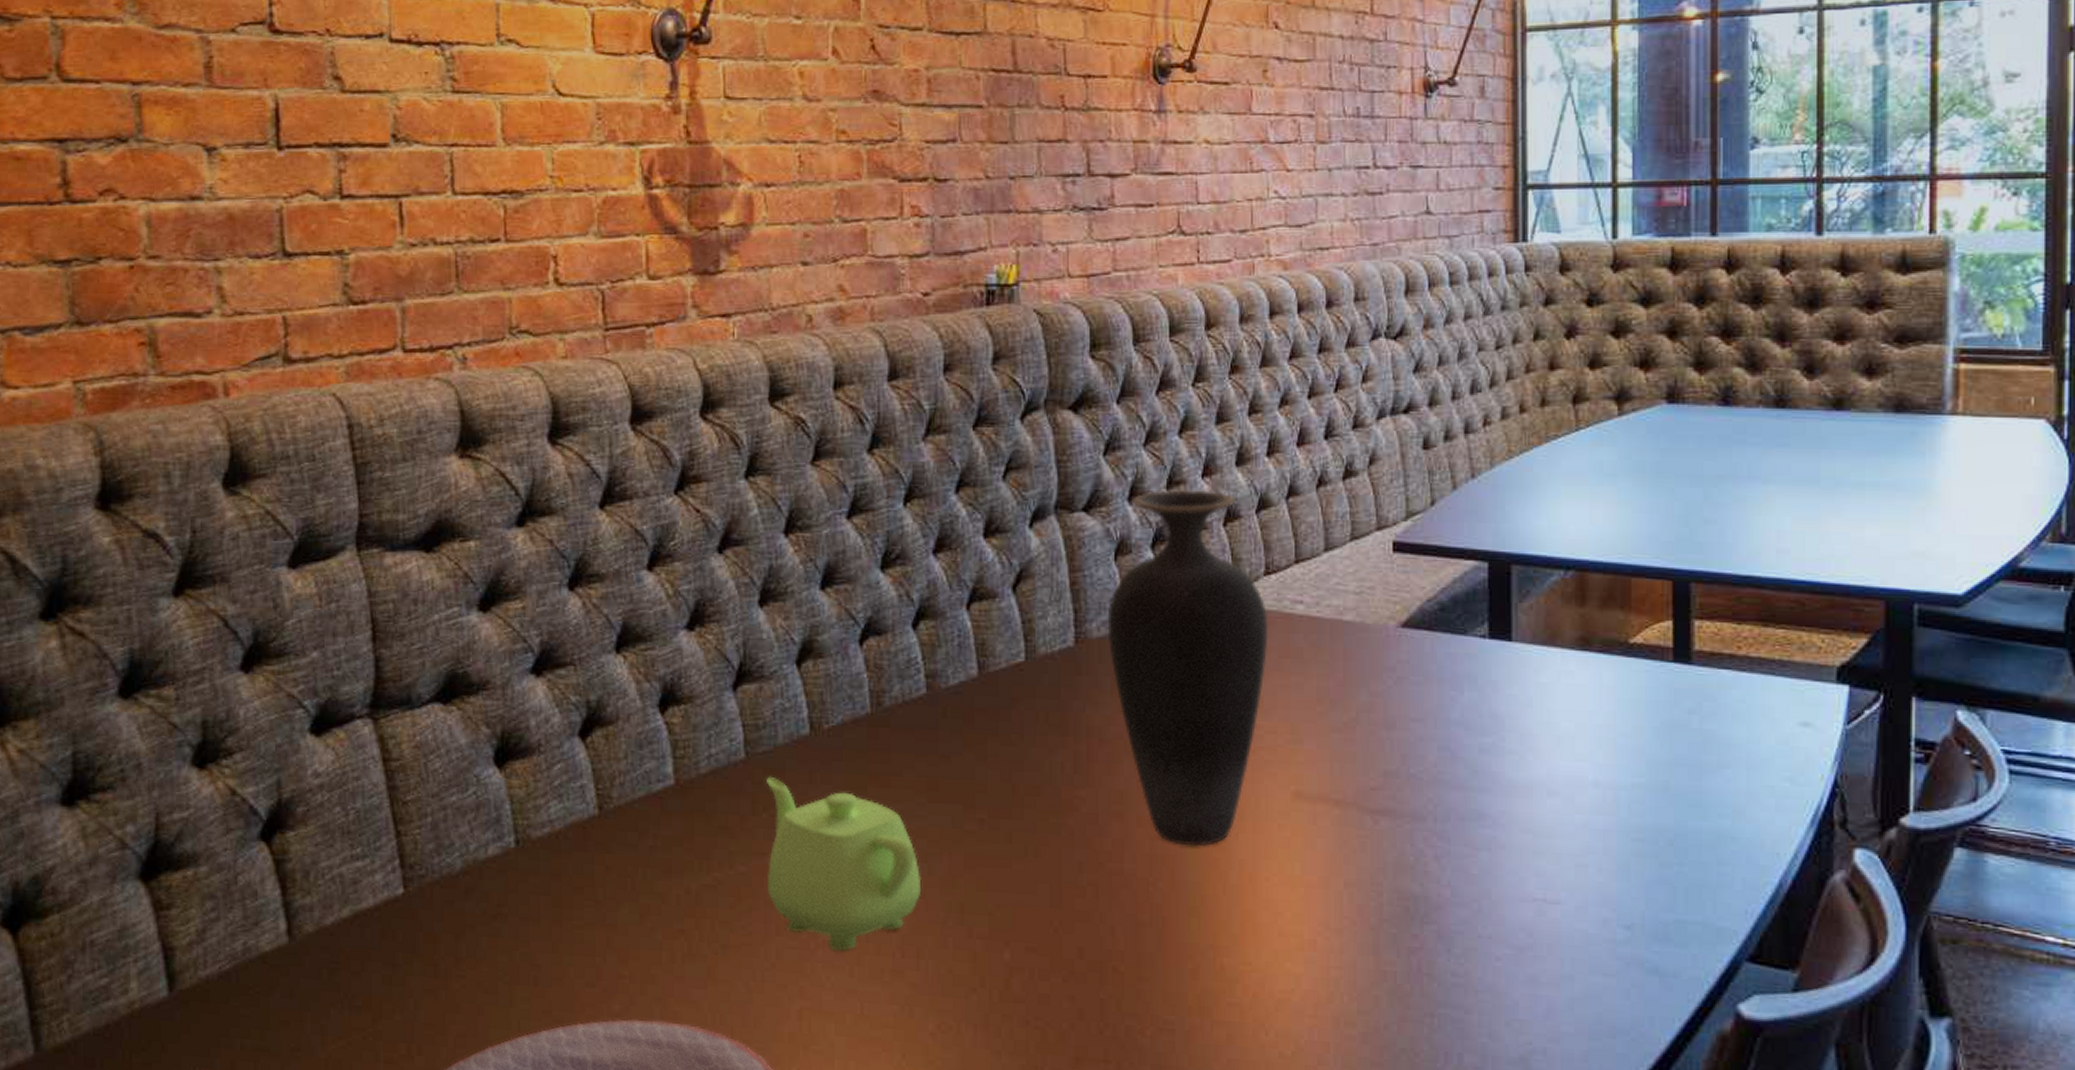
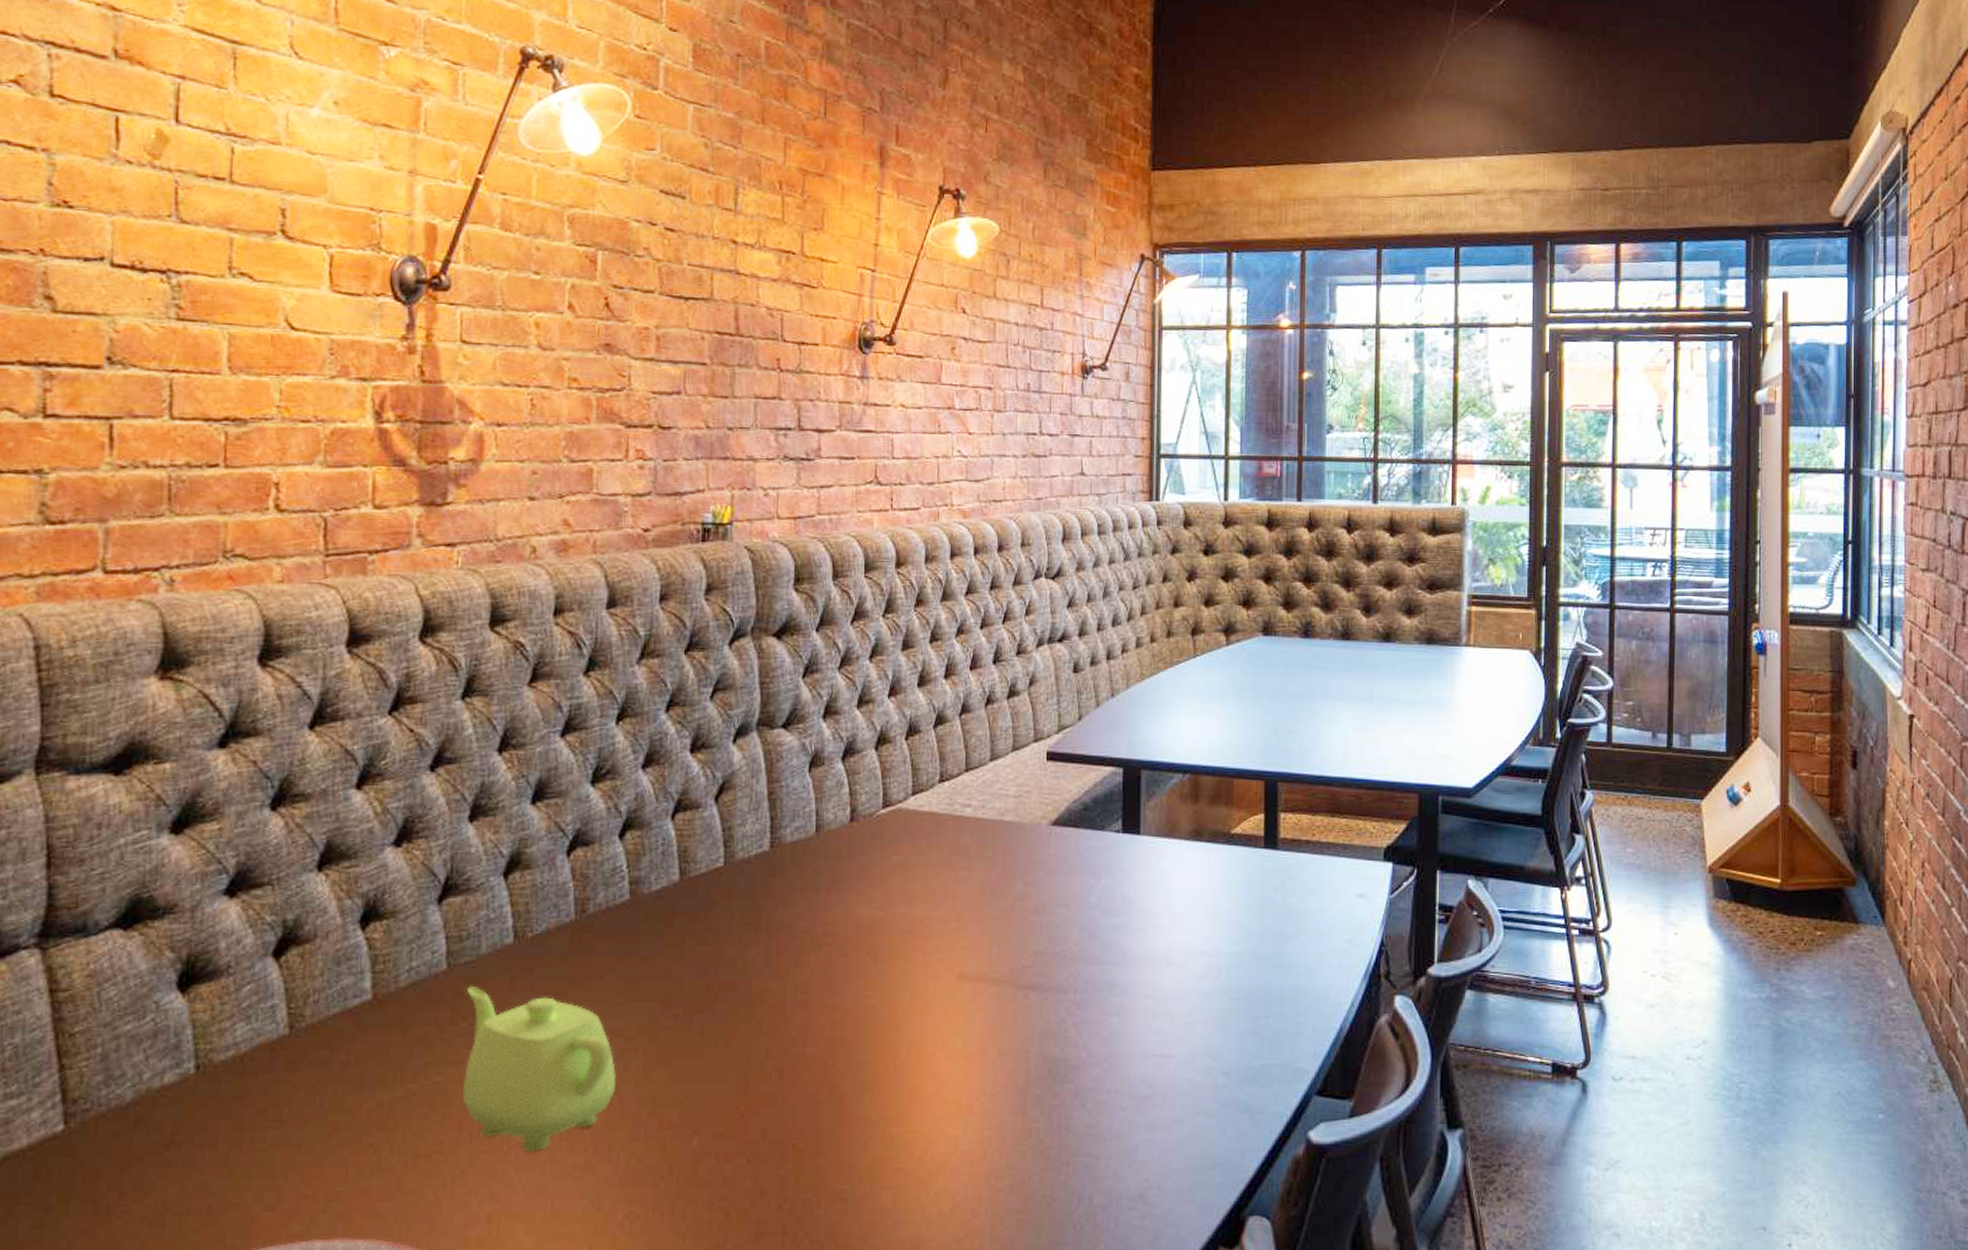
vase: present [1107,490,1269,847] -> none [799,708,941,1028]

